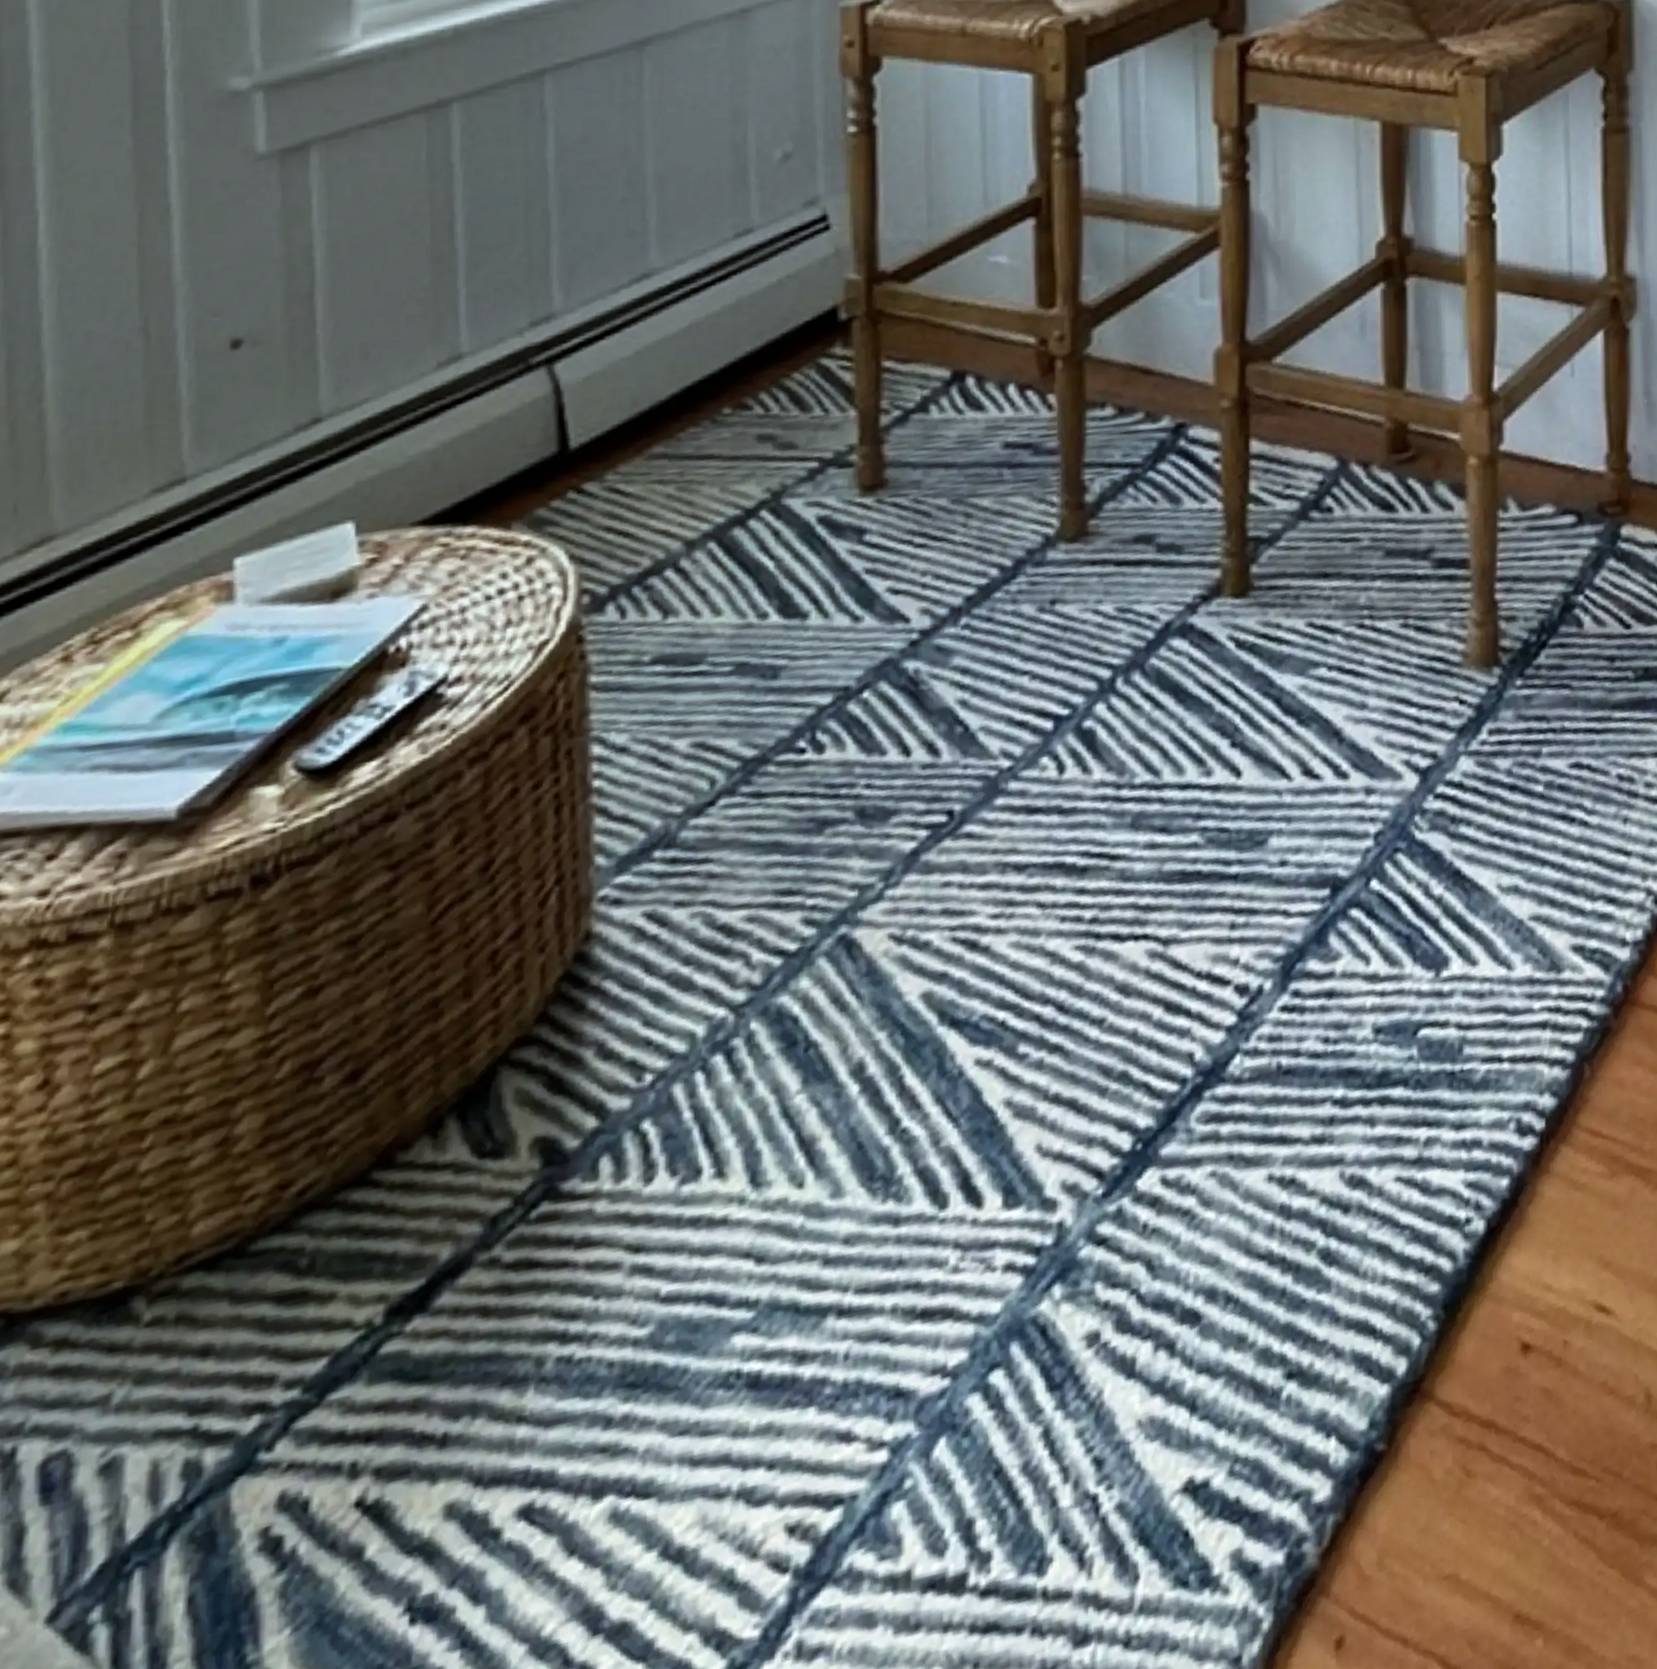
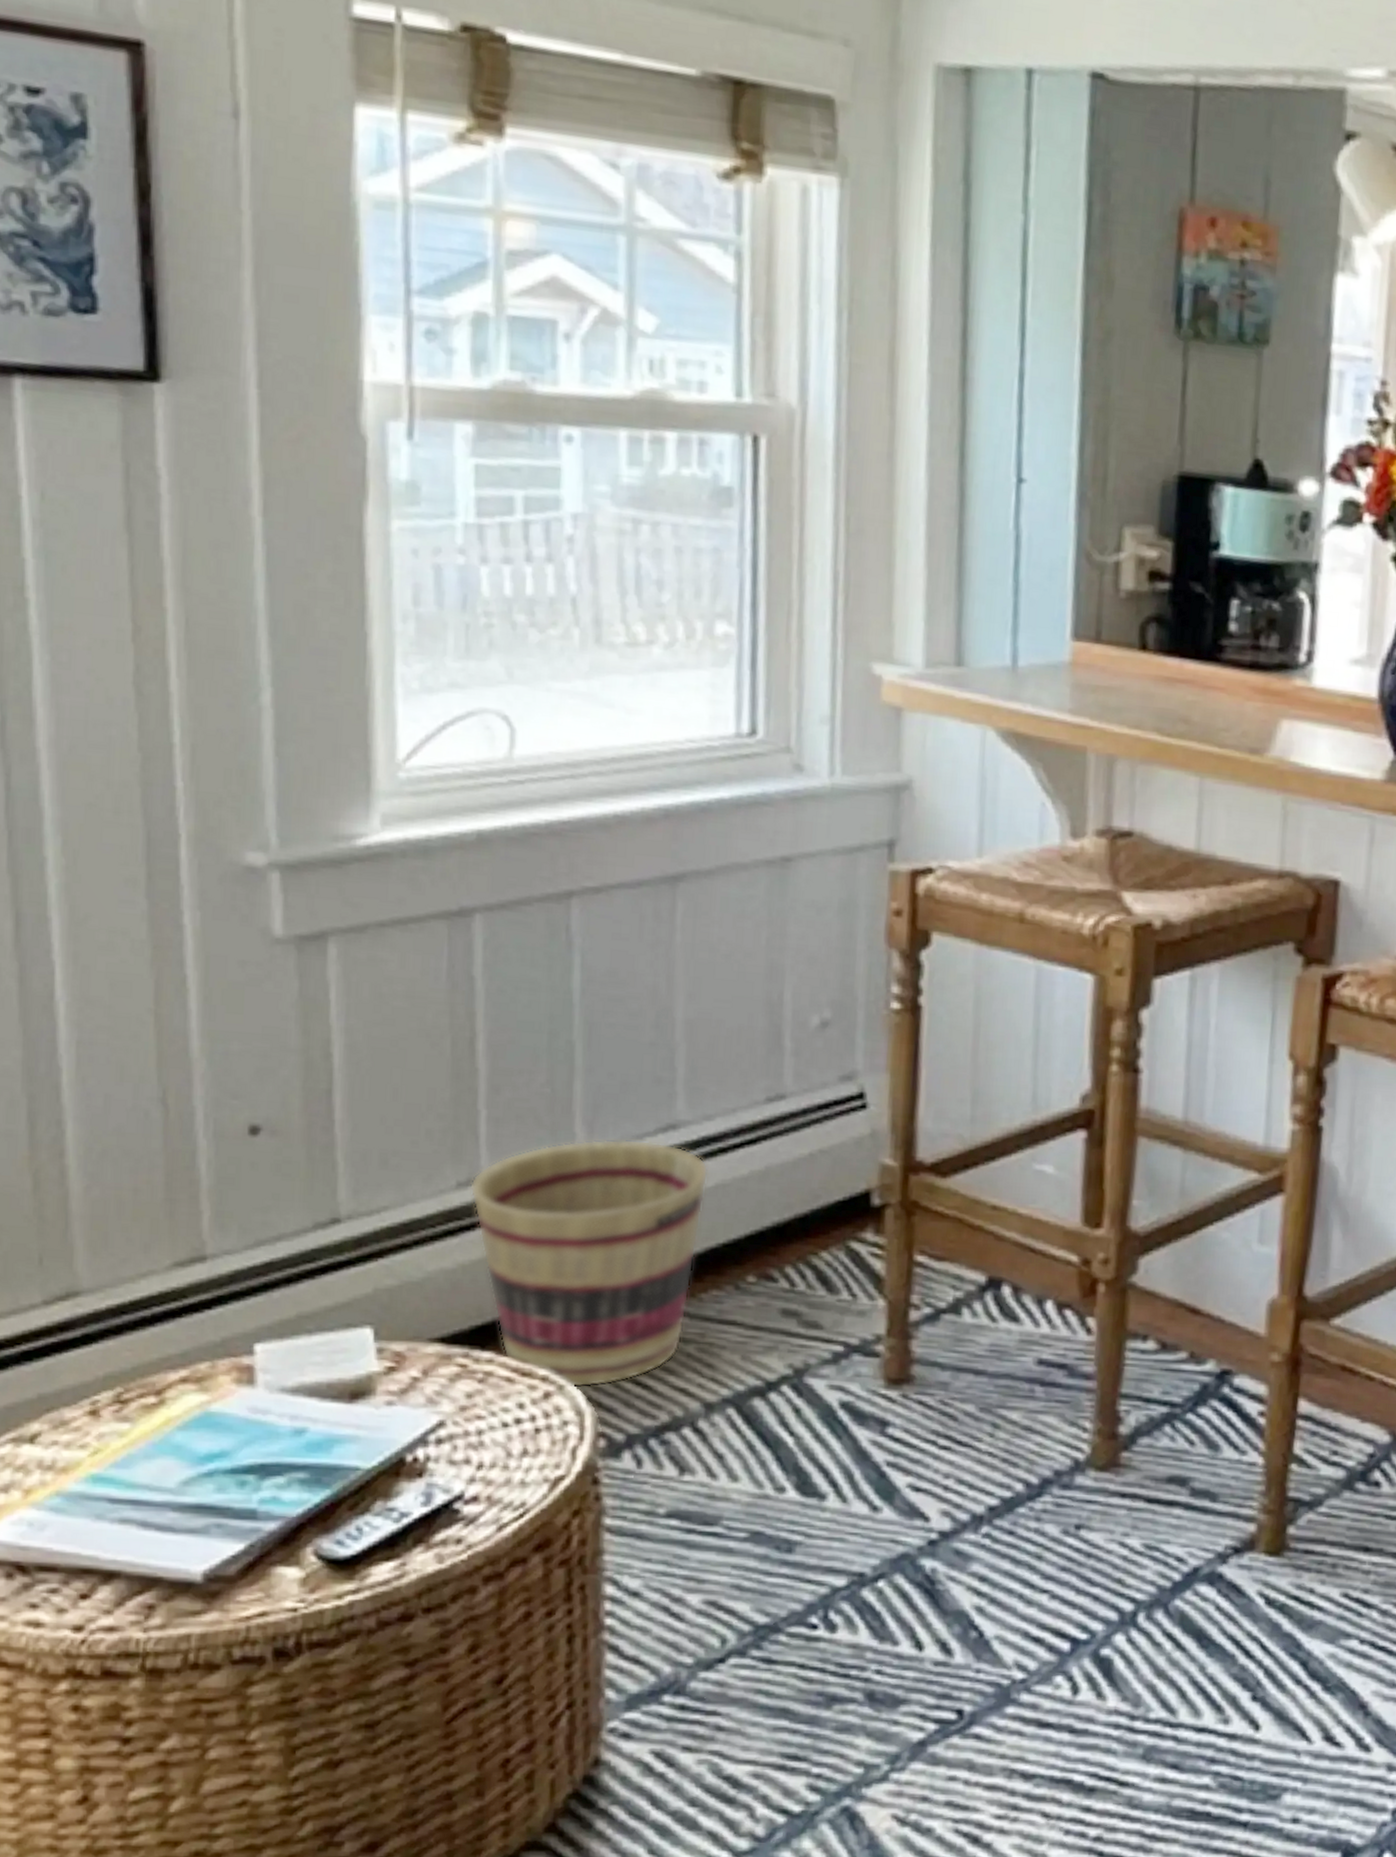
basket: none [450,292,682,548] -> present [470,1139,709,1388]

